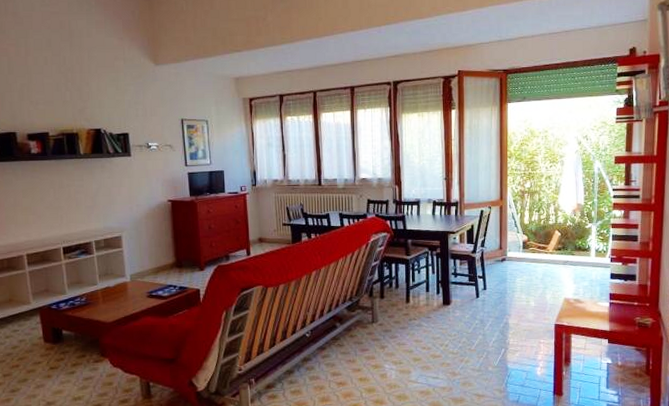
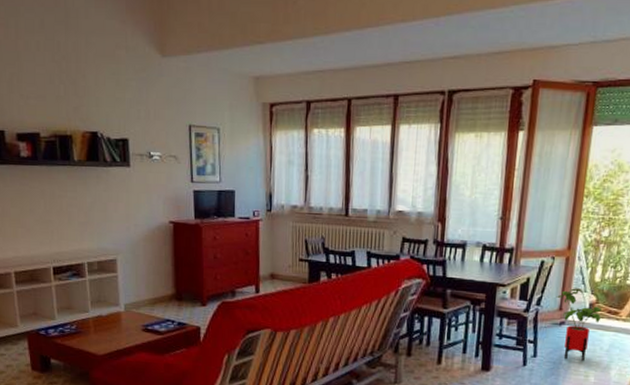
house plant: none [496,230,533,290] -> present [556,288,602,362]

